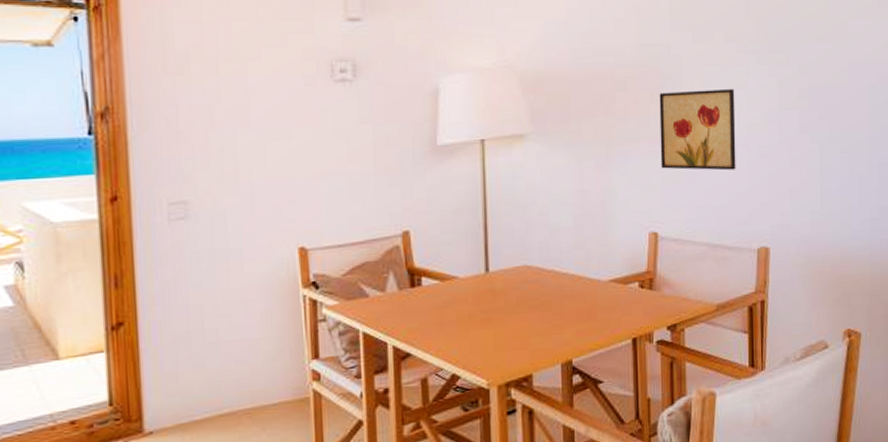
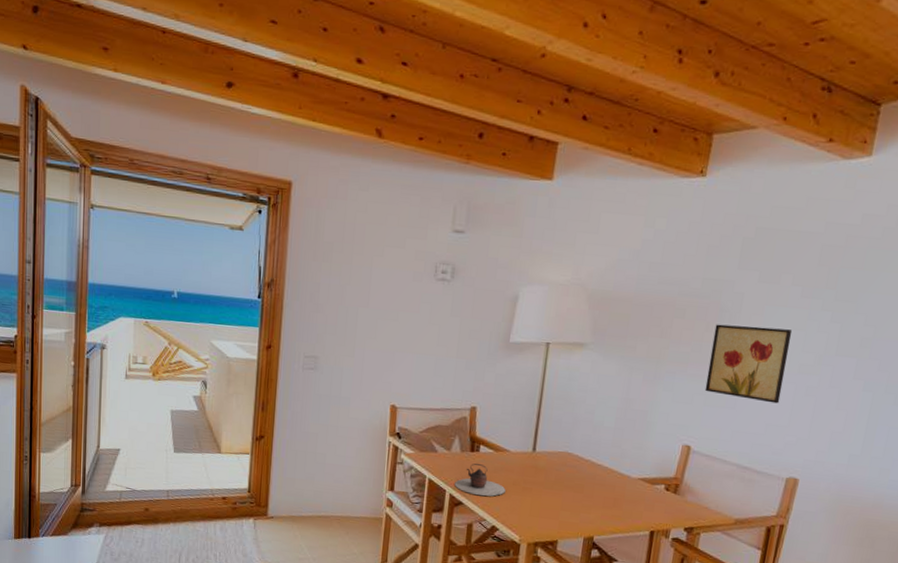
teapot: none [397,300,461,341] -> present [454,463,506,497]

